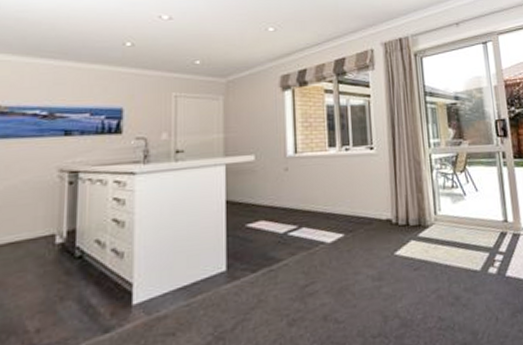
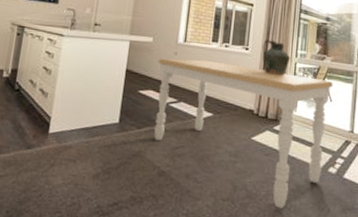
dining table: none [265,167,481,330] -> present [154,58,333,208]
ceramic jug: none [389,132,424,173] -> present [262,39,291,75]

